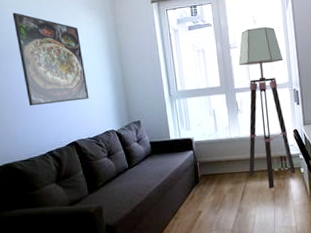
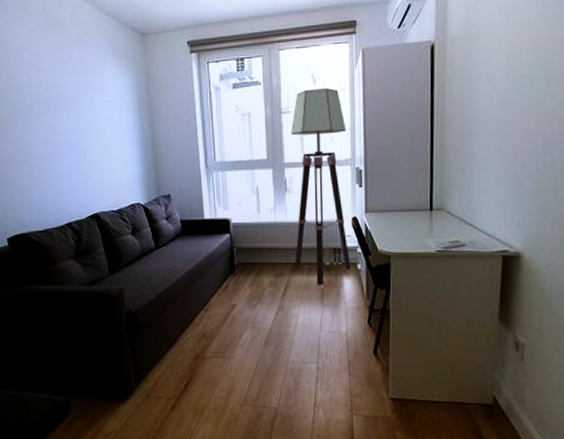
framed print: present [12,12,89,106] -> none [31,59,114,170]

